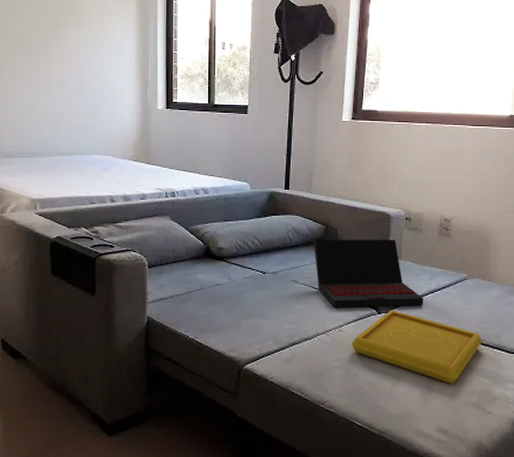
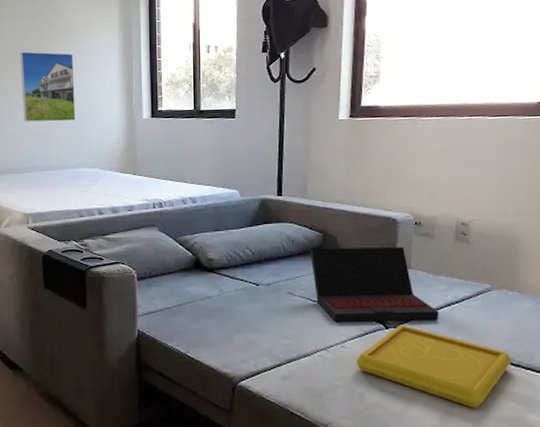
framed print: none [31,34,89,107] -> present [20,51,76,122]

